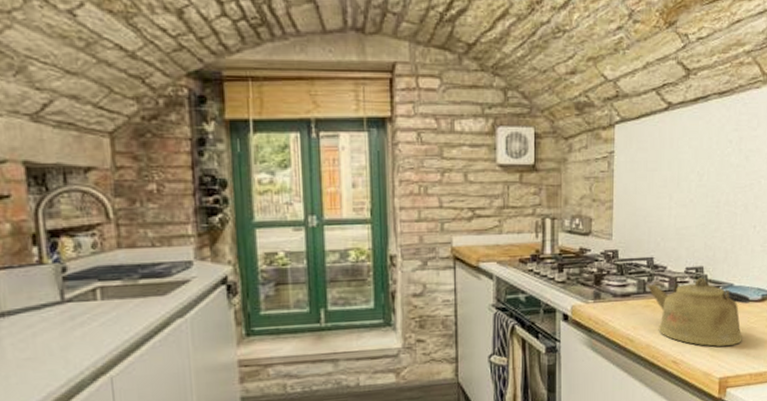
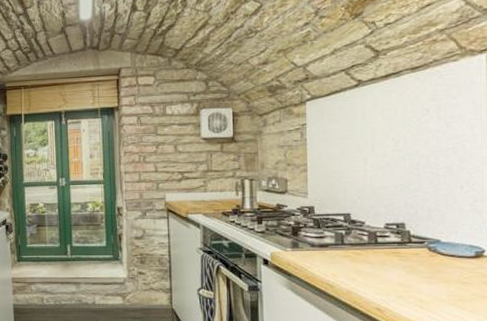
kettle: present [647,277,750,347] -> none [345,233,461,298]

